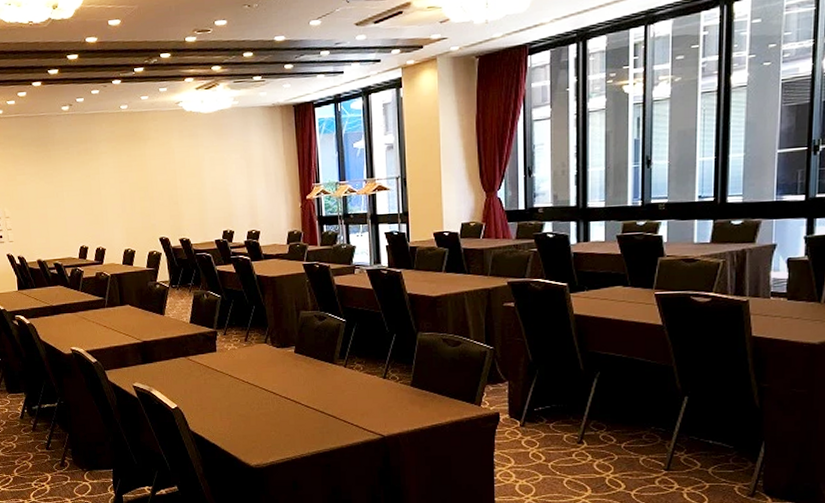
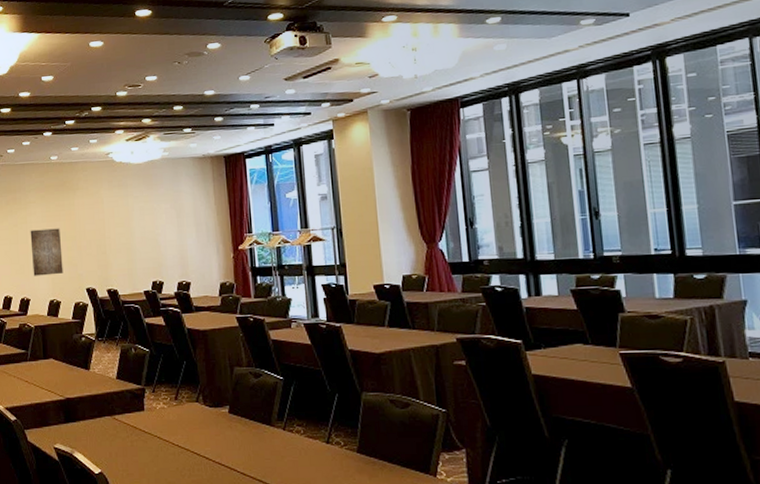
wall art: none [102,179,137,226] -> present [30,228,63,276]

